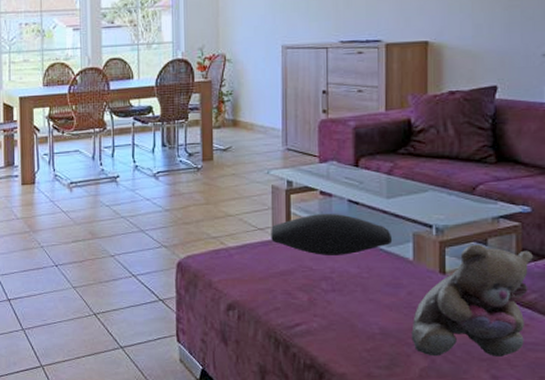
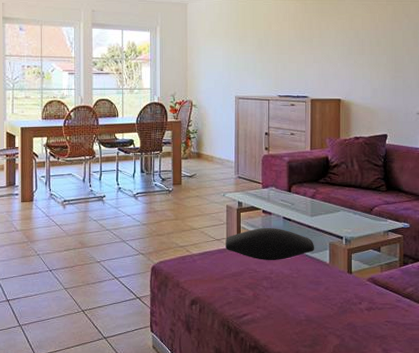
teddy bear: present [411,244,533,357] -> none [328,251,411,336]

